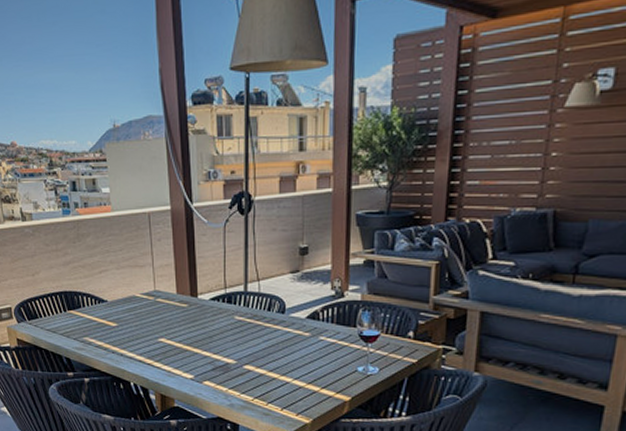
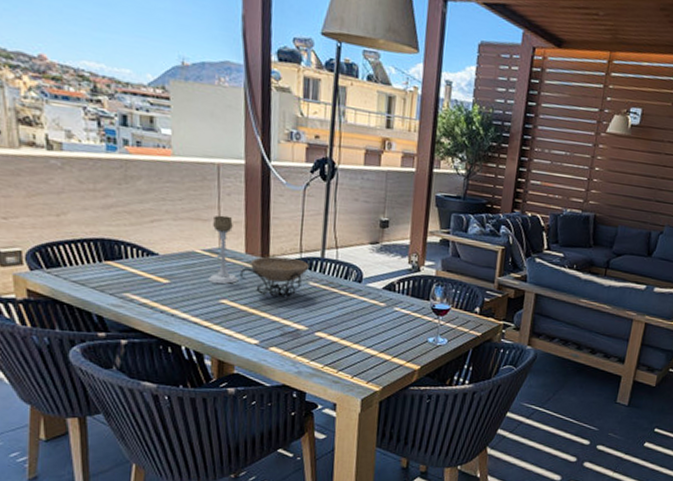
candle holder: none [148,260,173,324] -> present [208,215,239,285]
decorative bowl: none [173,294,241,335] -> present [239,256,317,300]

